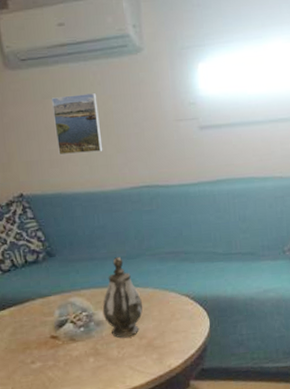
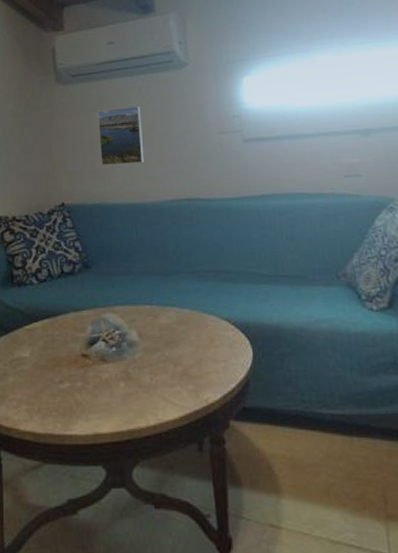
teapot: present [102,257,143,338] -> none [136,273,179,363]

